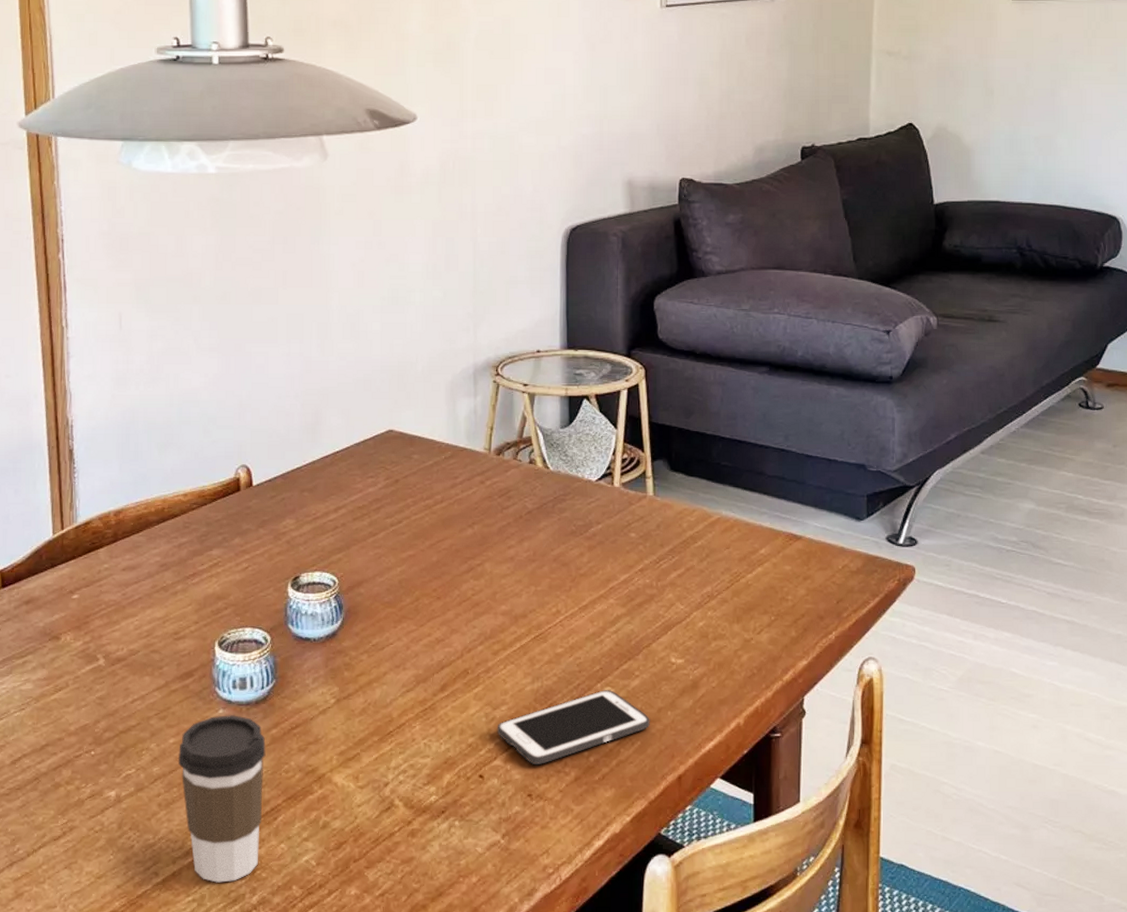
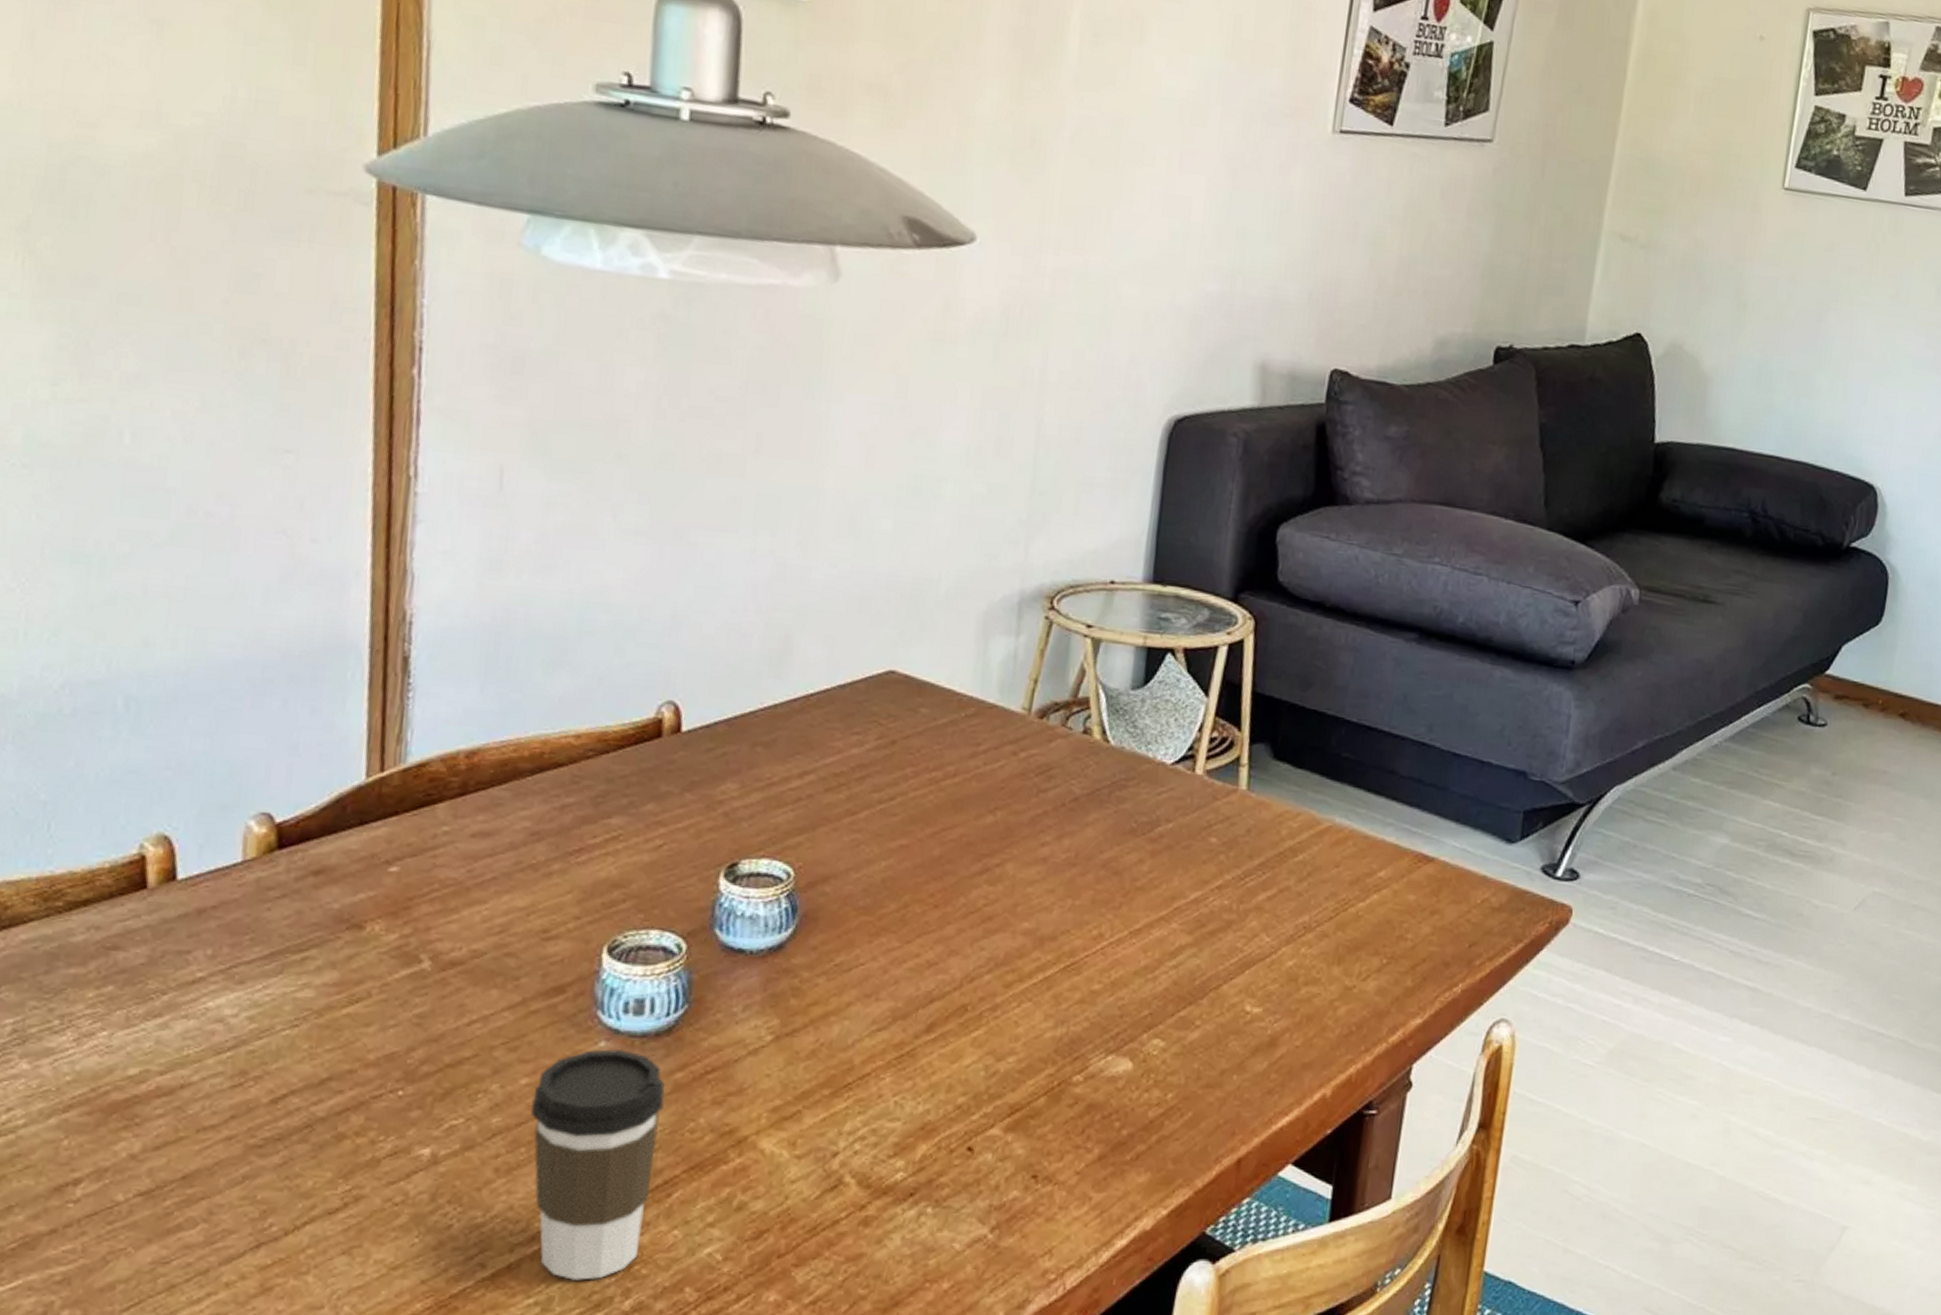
cell phone: present [497,690,651,766] -> none [998,1042,1210,1138]

